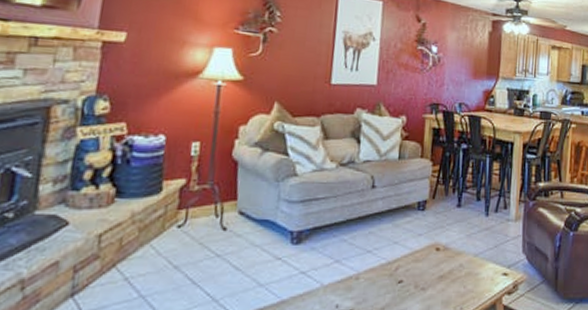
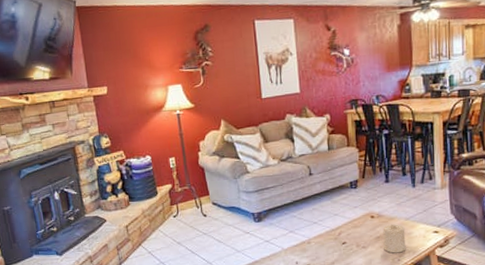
candle: none [446,261,473,299] -> present [383,224,406,253]

